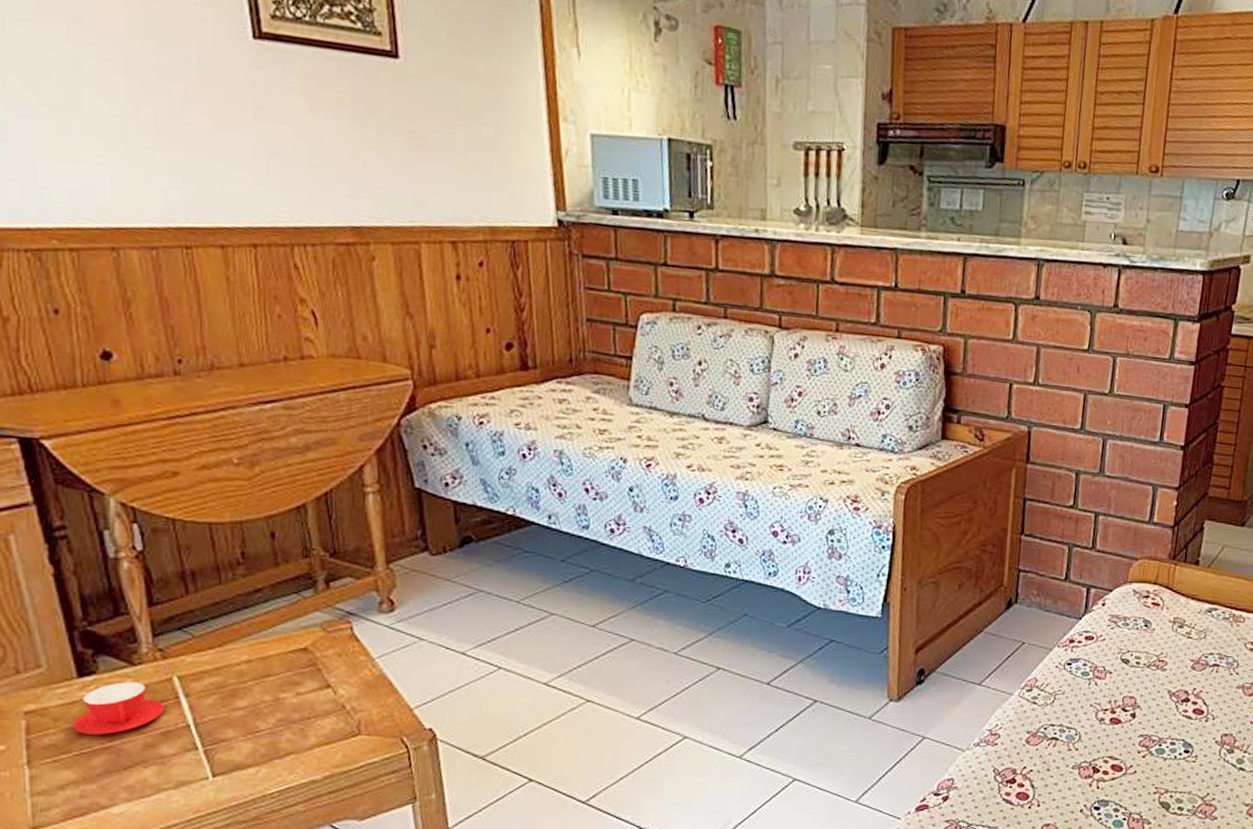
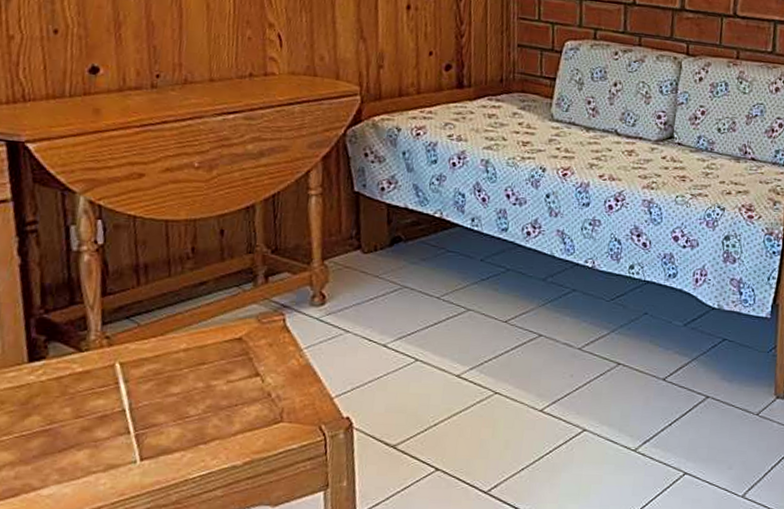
teacup: present [74,682,164,735] -> none [18,367,104,418]

